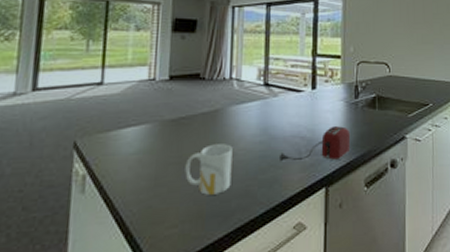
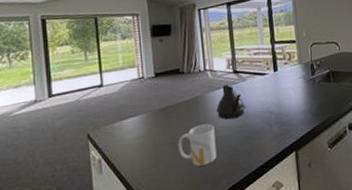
teapot: none [238,98,273,141] -> present [216,84,246,120]
toaster: present [277,126,351,162] -> none [251,100,313,134]

